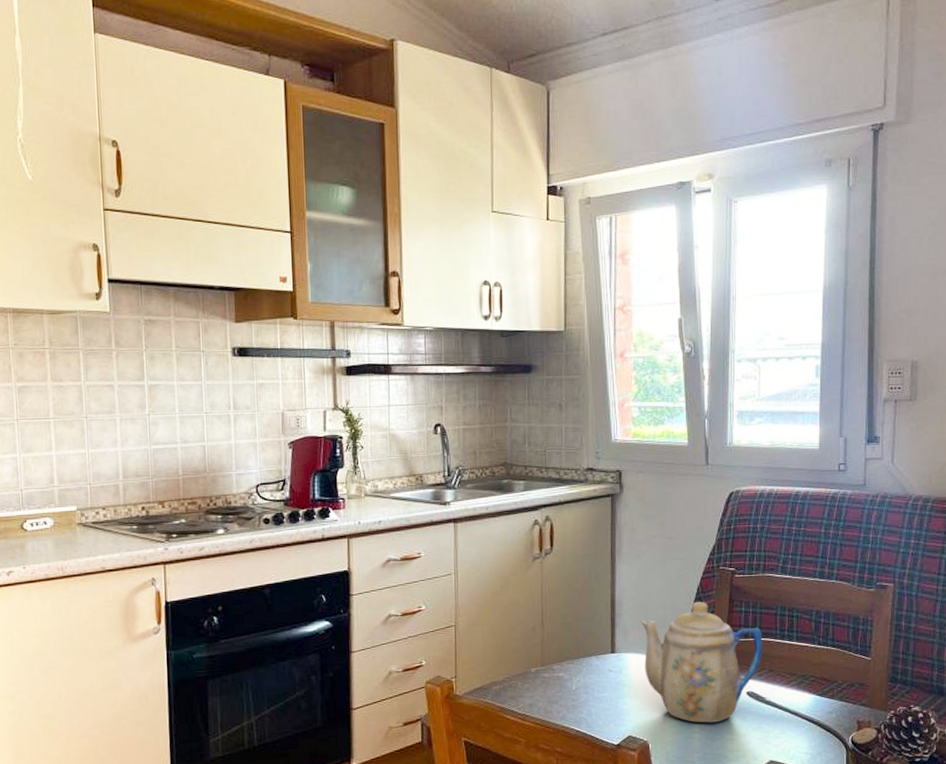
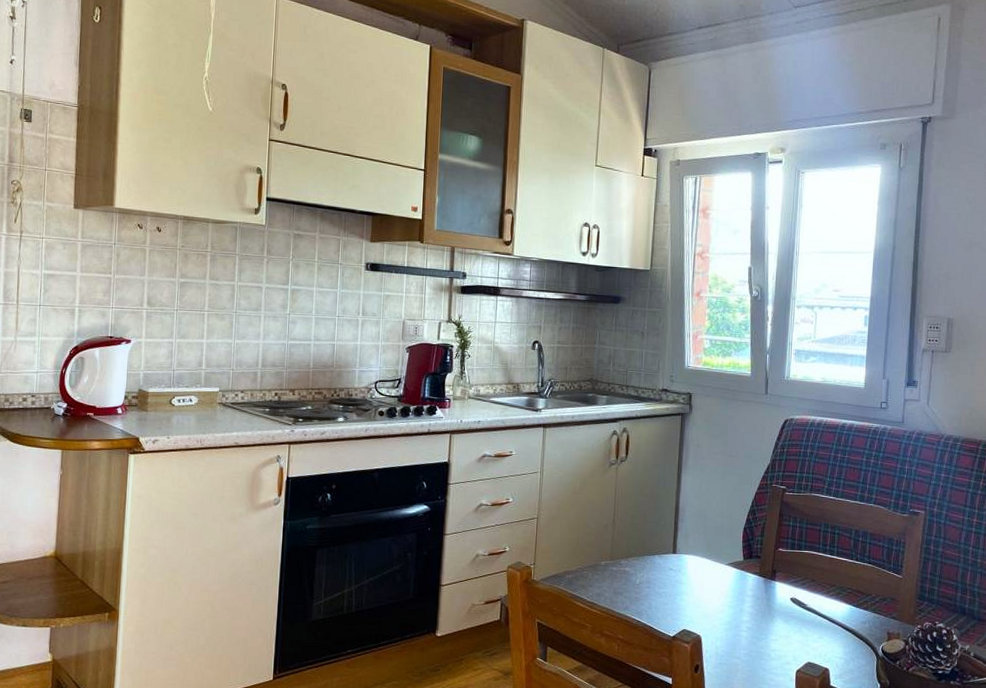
teapot: present [640,601,763,723] -> none [700,513,807,624]

